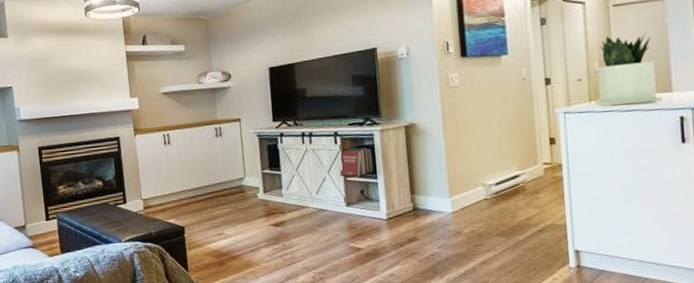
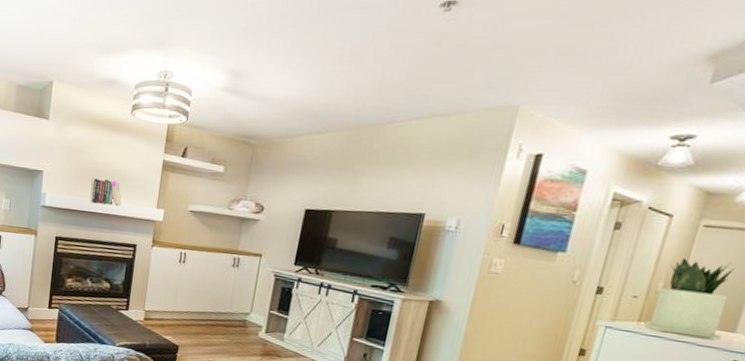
books: none [62,80,96,107] -> present [89,178,122,206]
books: present [340,147,374,177] -> none [348,308,388,340]

